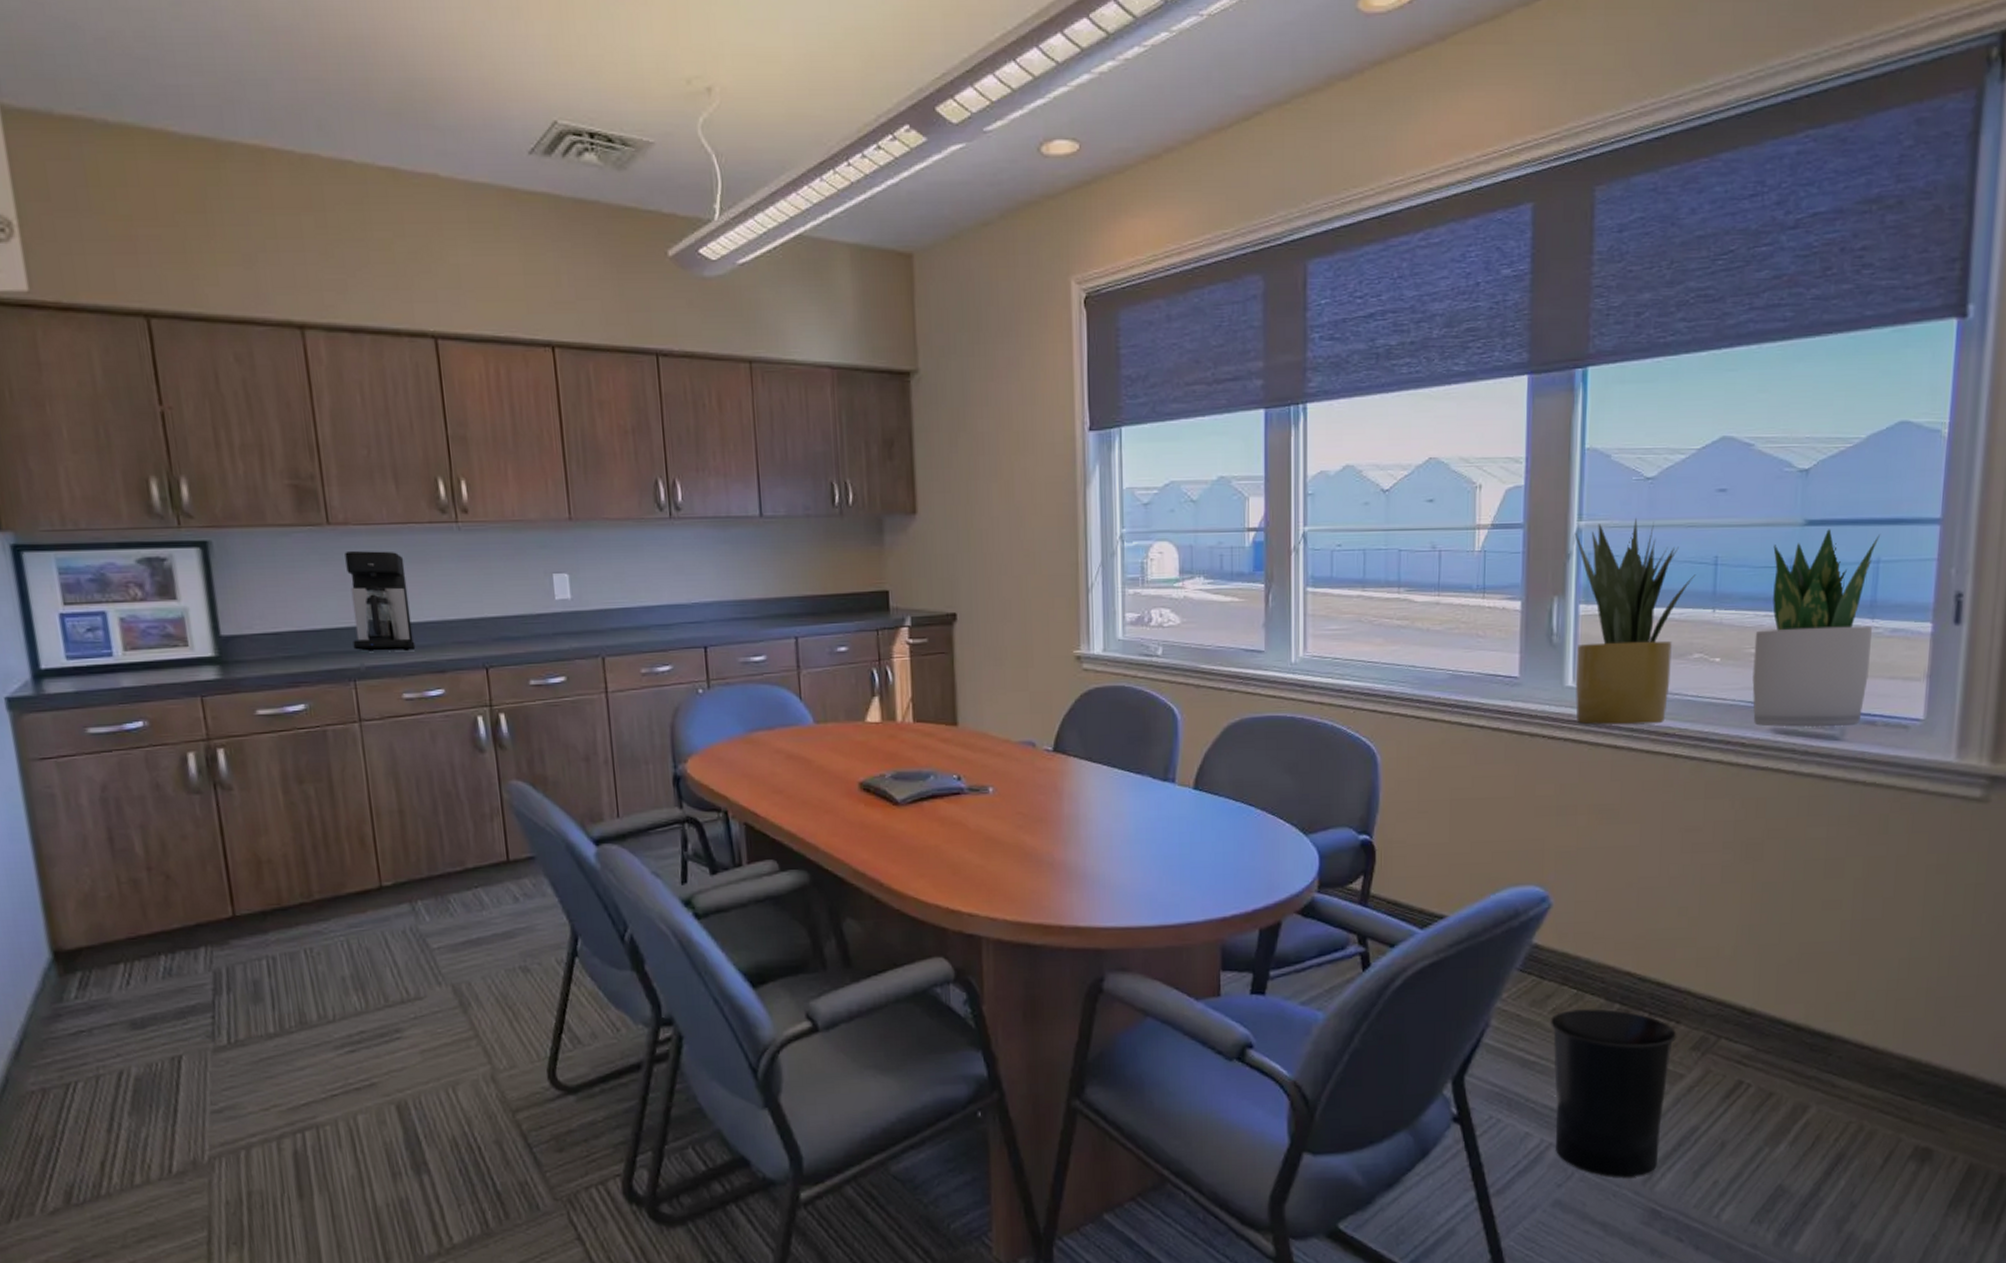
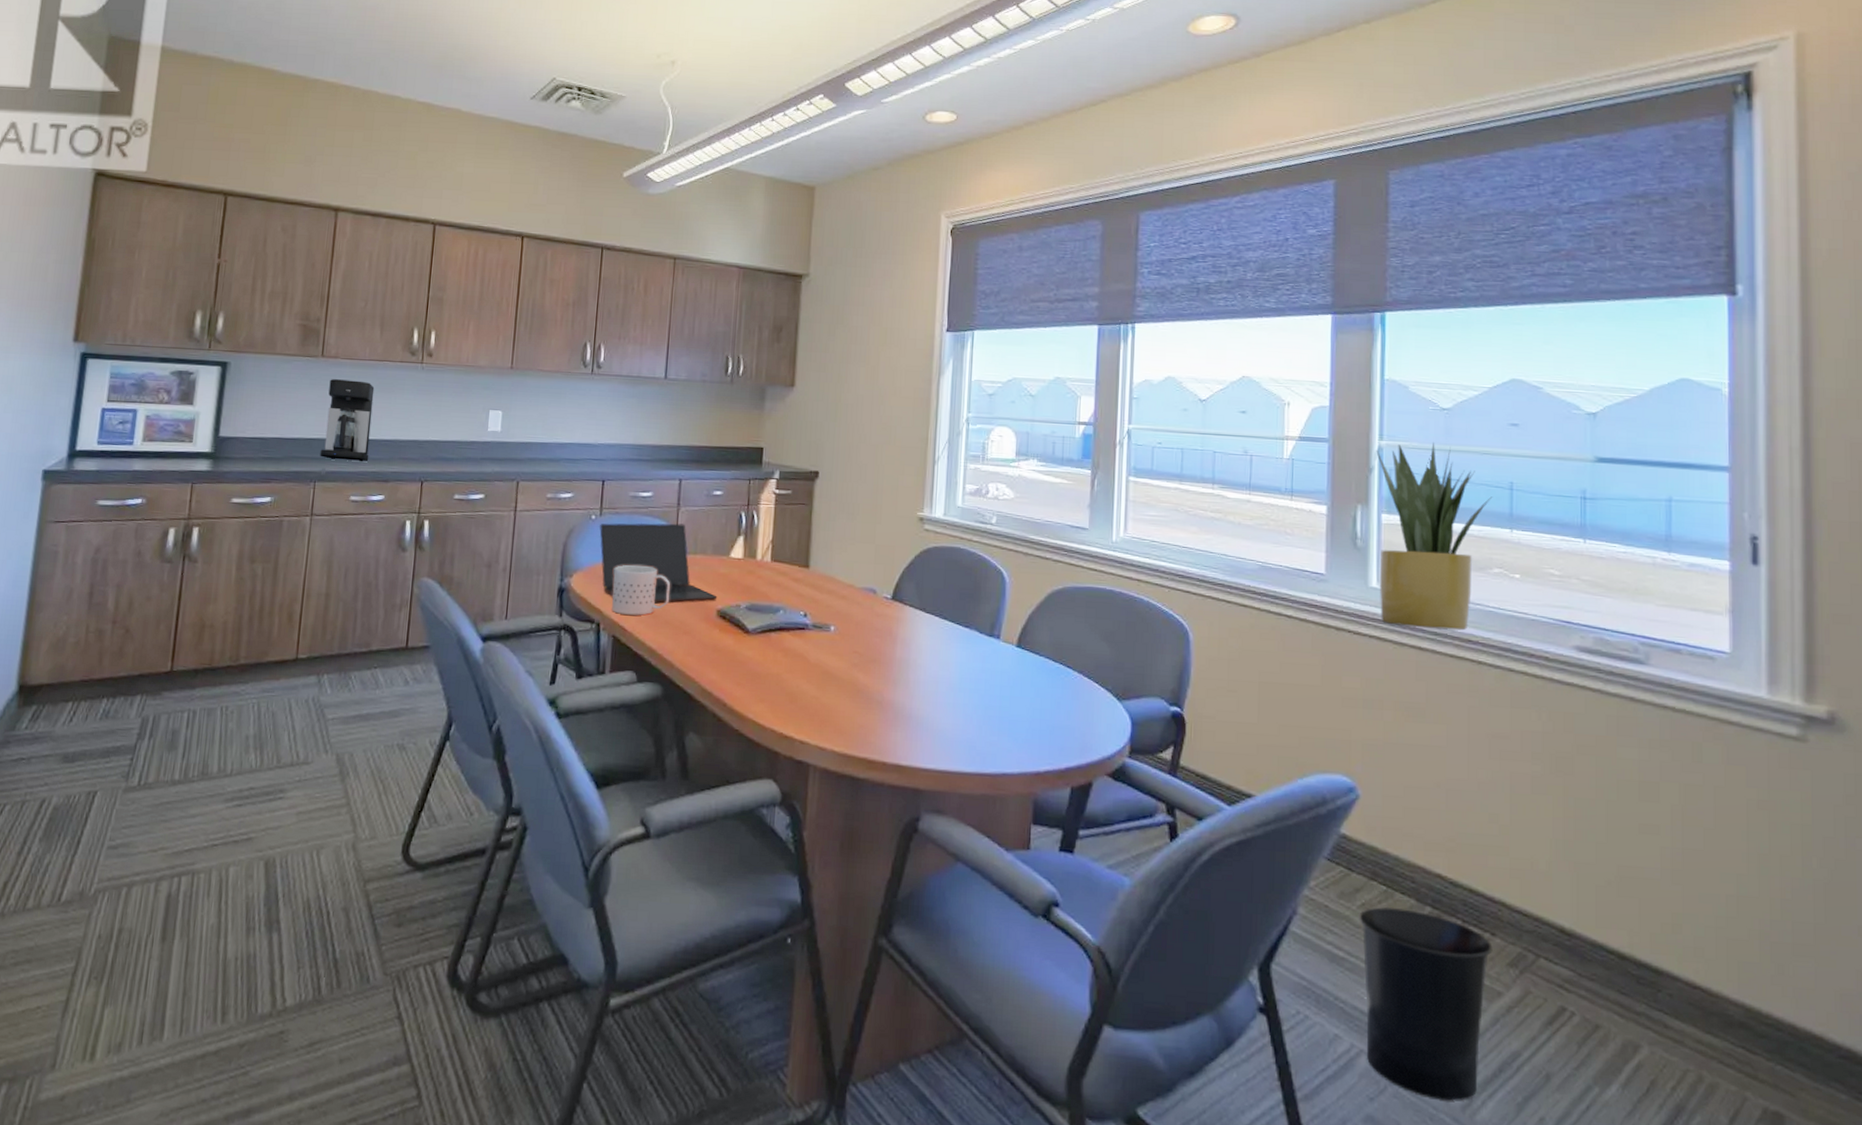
laptop: none [710,689,857,783] -> present [599,522,716,604]
mug: none [734,741,804,799] -> present [611,564,671,616]
planter: present [1752,529,1881,727] -> none [1553,467,1671,652]

